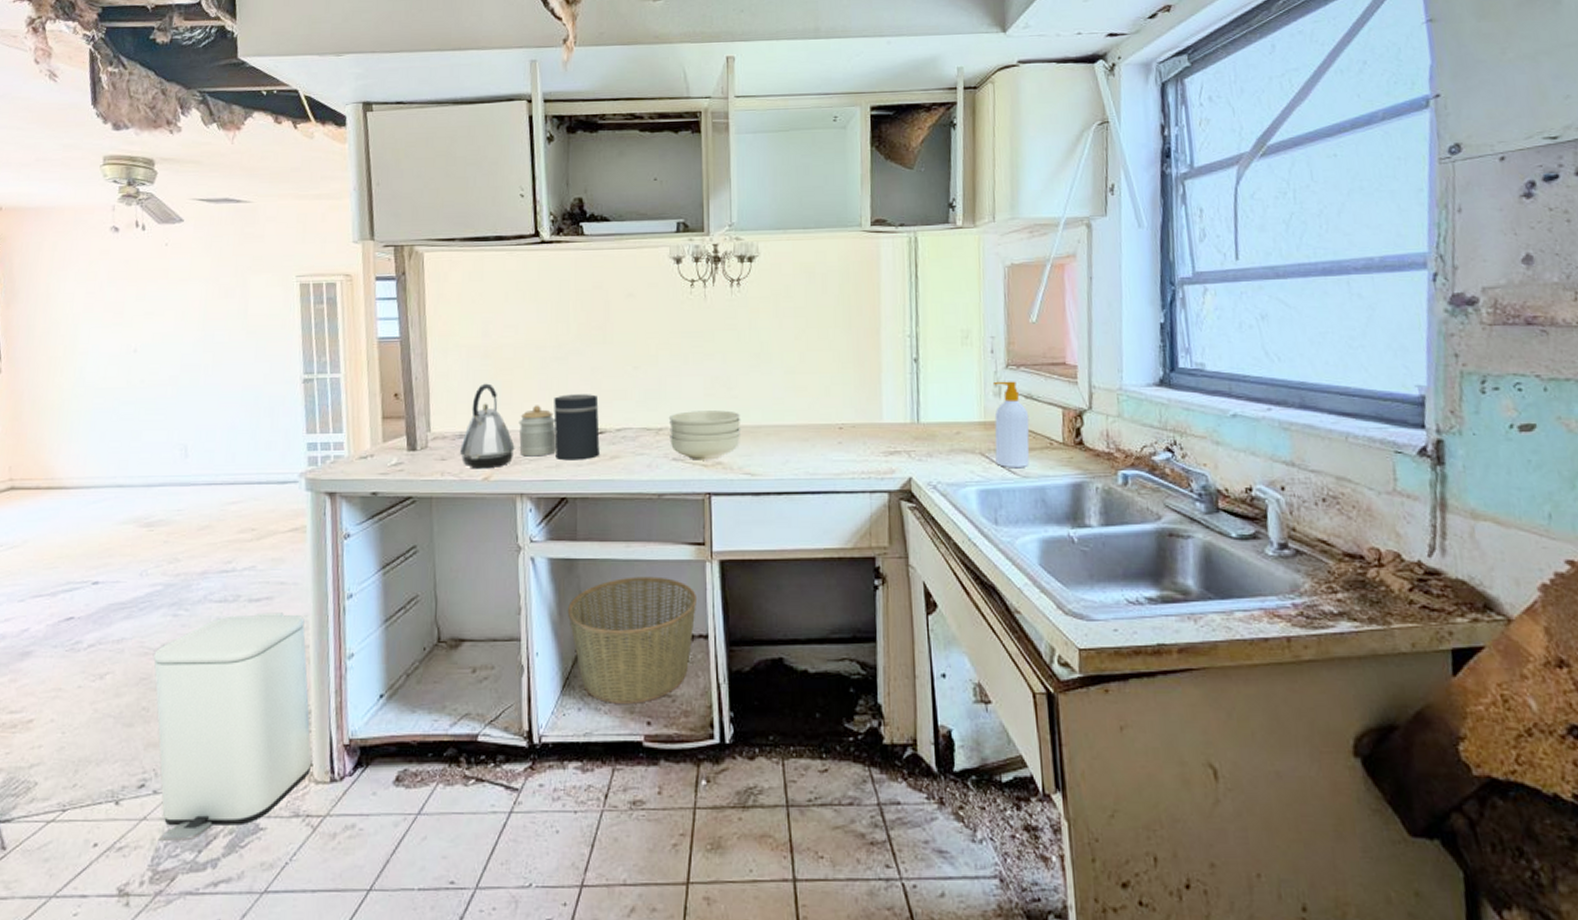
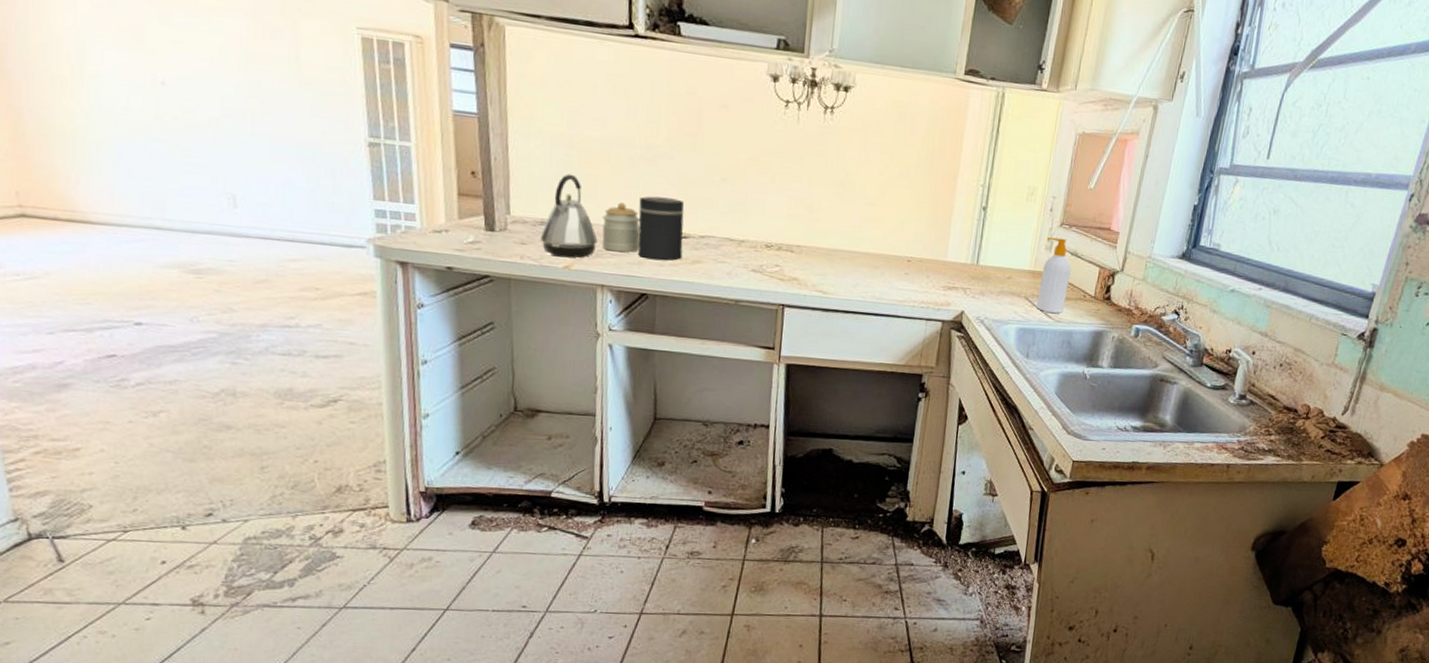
pedal bin: present [154,612,312,841] -> none [213,368,388,564]
basket: present [567,576,698,704] -> none [641,370,763,476]
bowl: present [668,410,742,460] -> none [750,228,820,276]

